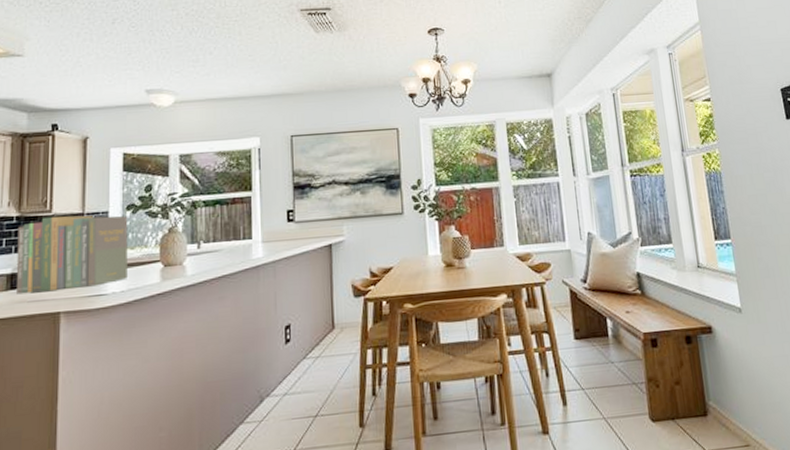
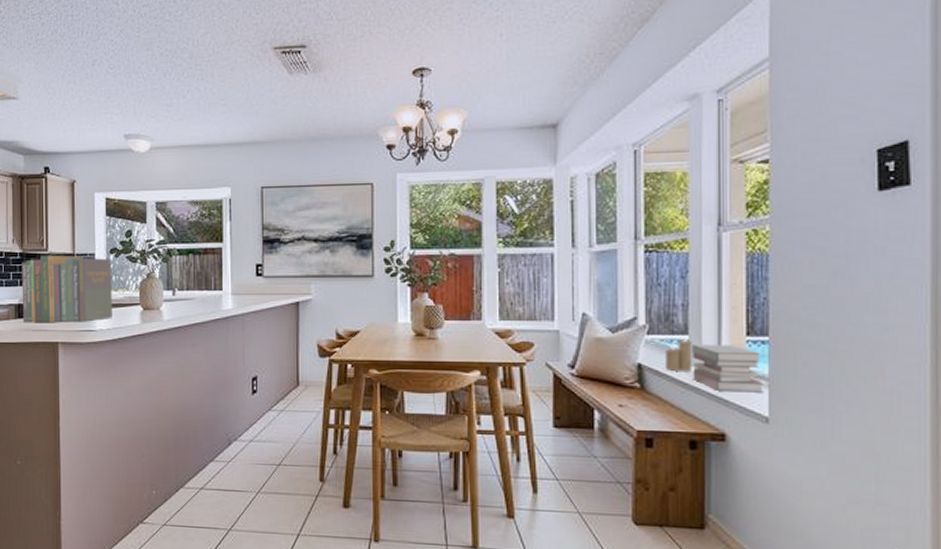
candle: none [657,244,679,277] -> present [666,335,693,373]
books: none [675,249,734,290] -> present [691,345,763,393]

